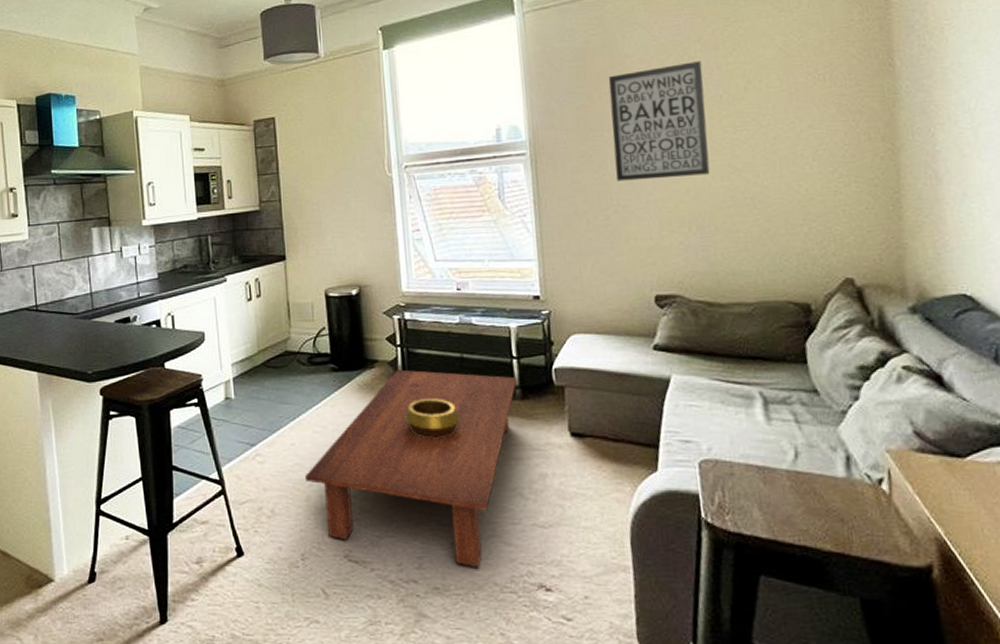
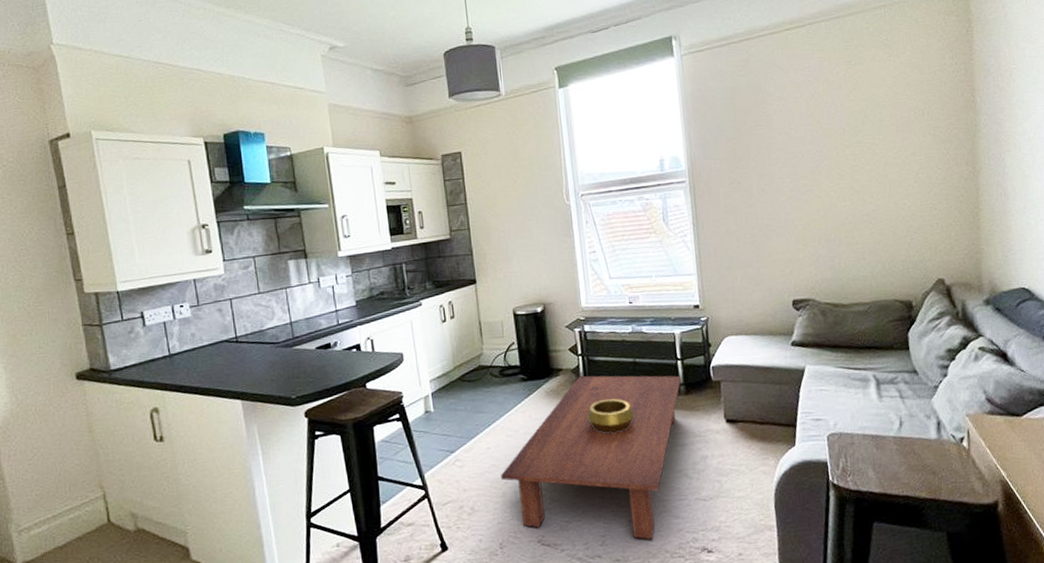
wall art: present [608,61,710,182] -> none [753,99,836,204]

